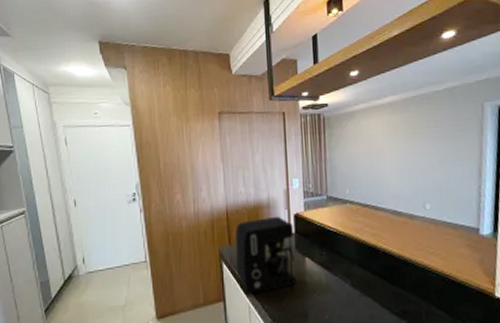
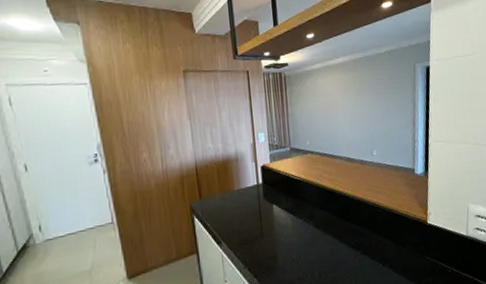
coffee maker: present [235,216,296,294] -> none [205,168,265,244]

